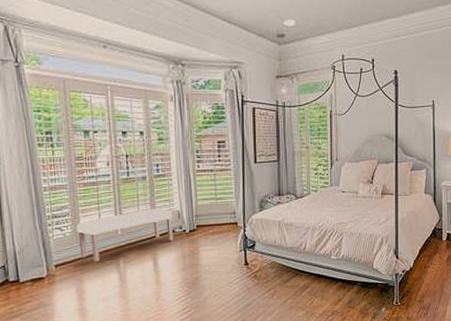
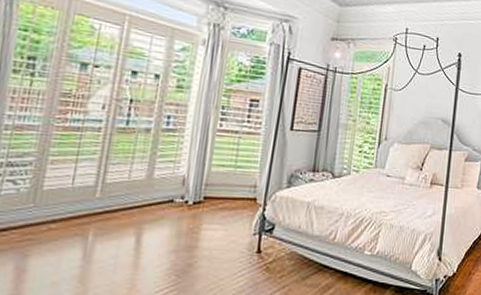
bench: present [76,209,174,262] -> none [34,169,175,232]

